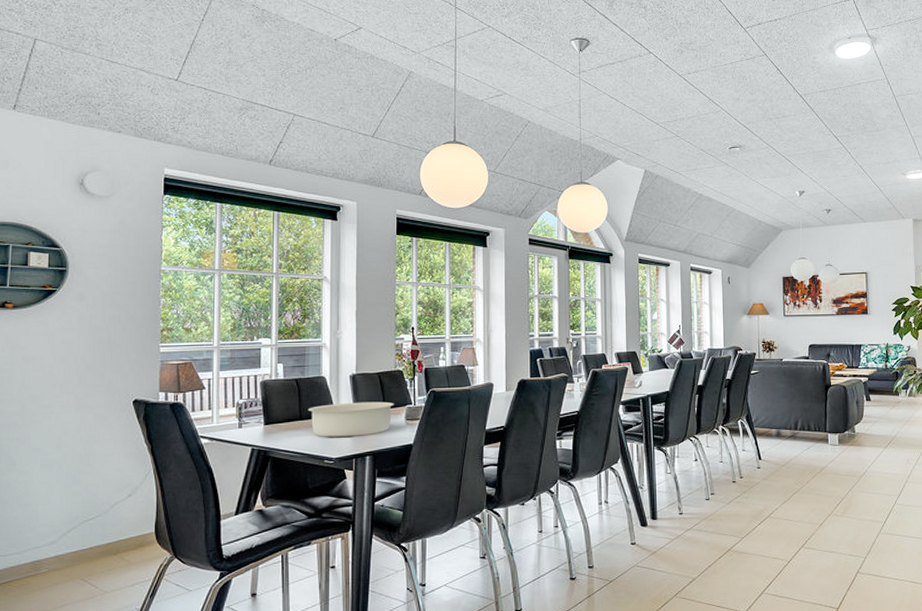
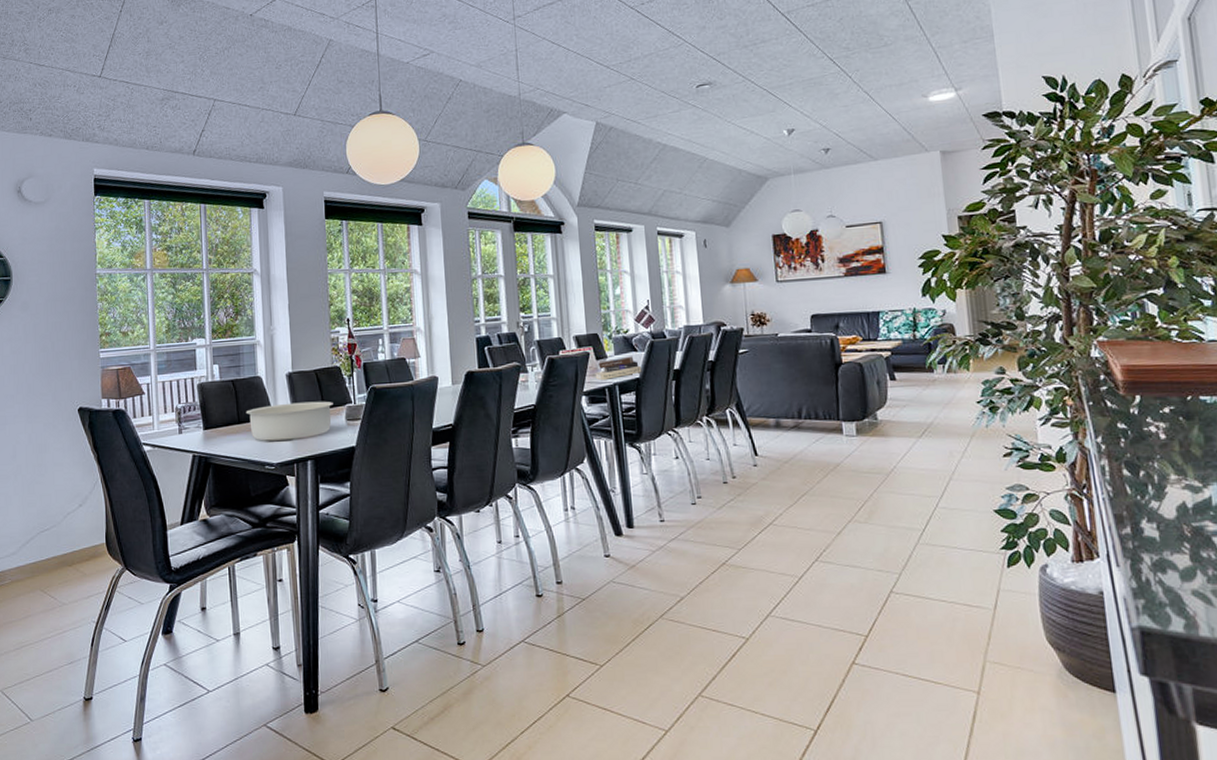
books: none [632,372,672,393] -> present [595,356,642,381]

